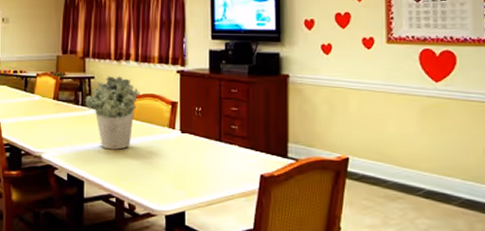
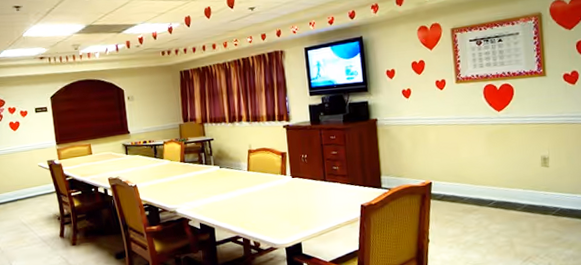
potted plant: present [85,76,140,150] -> none [208,135,254,199]

